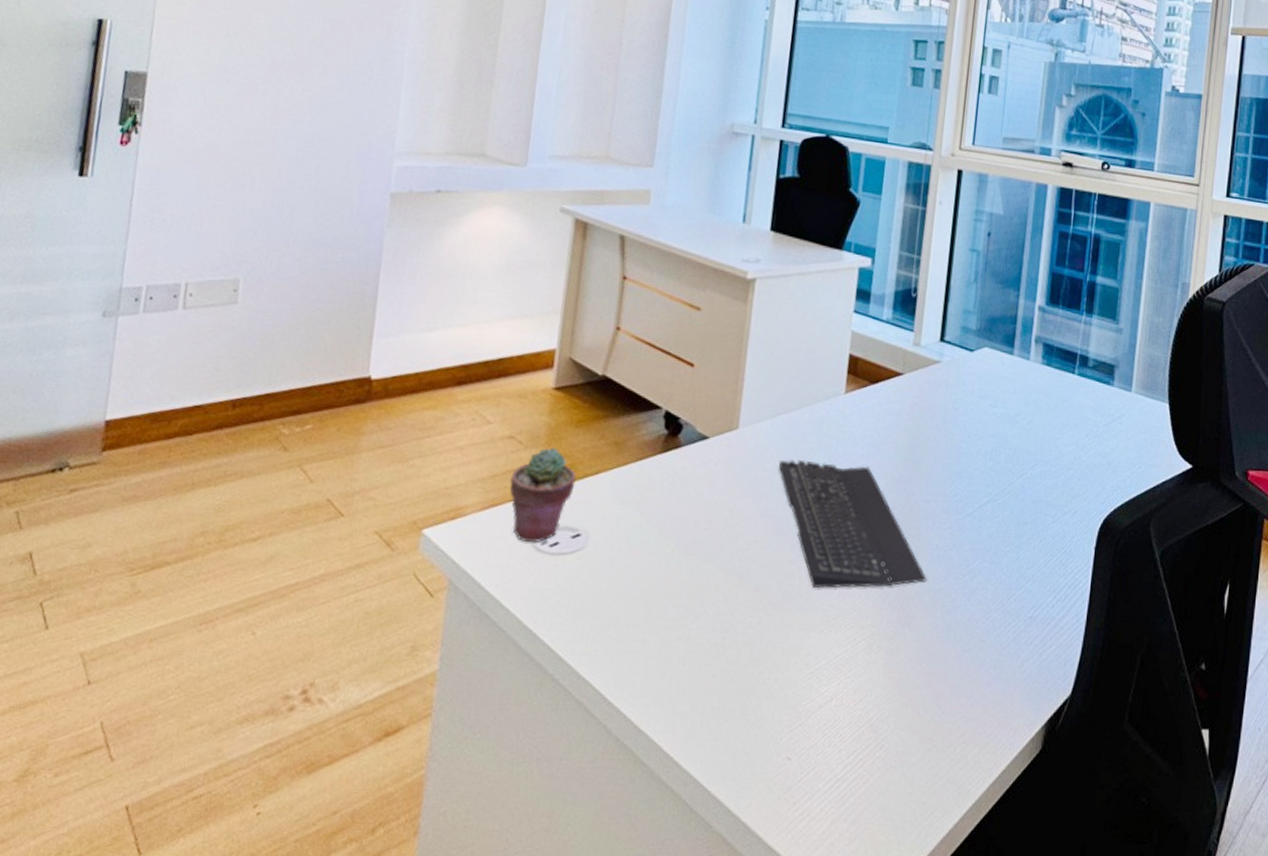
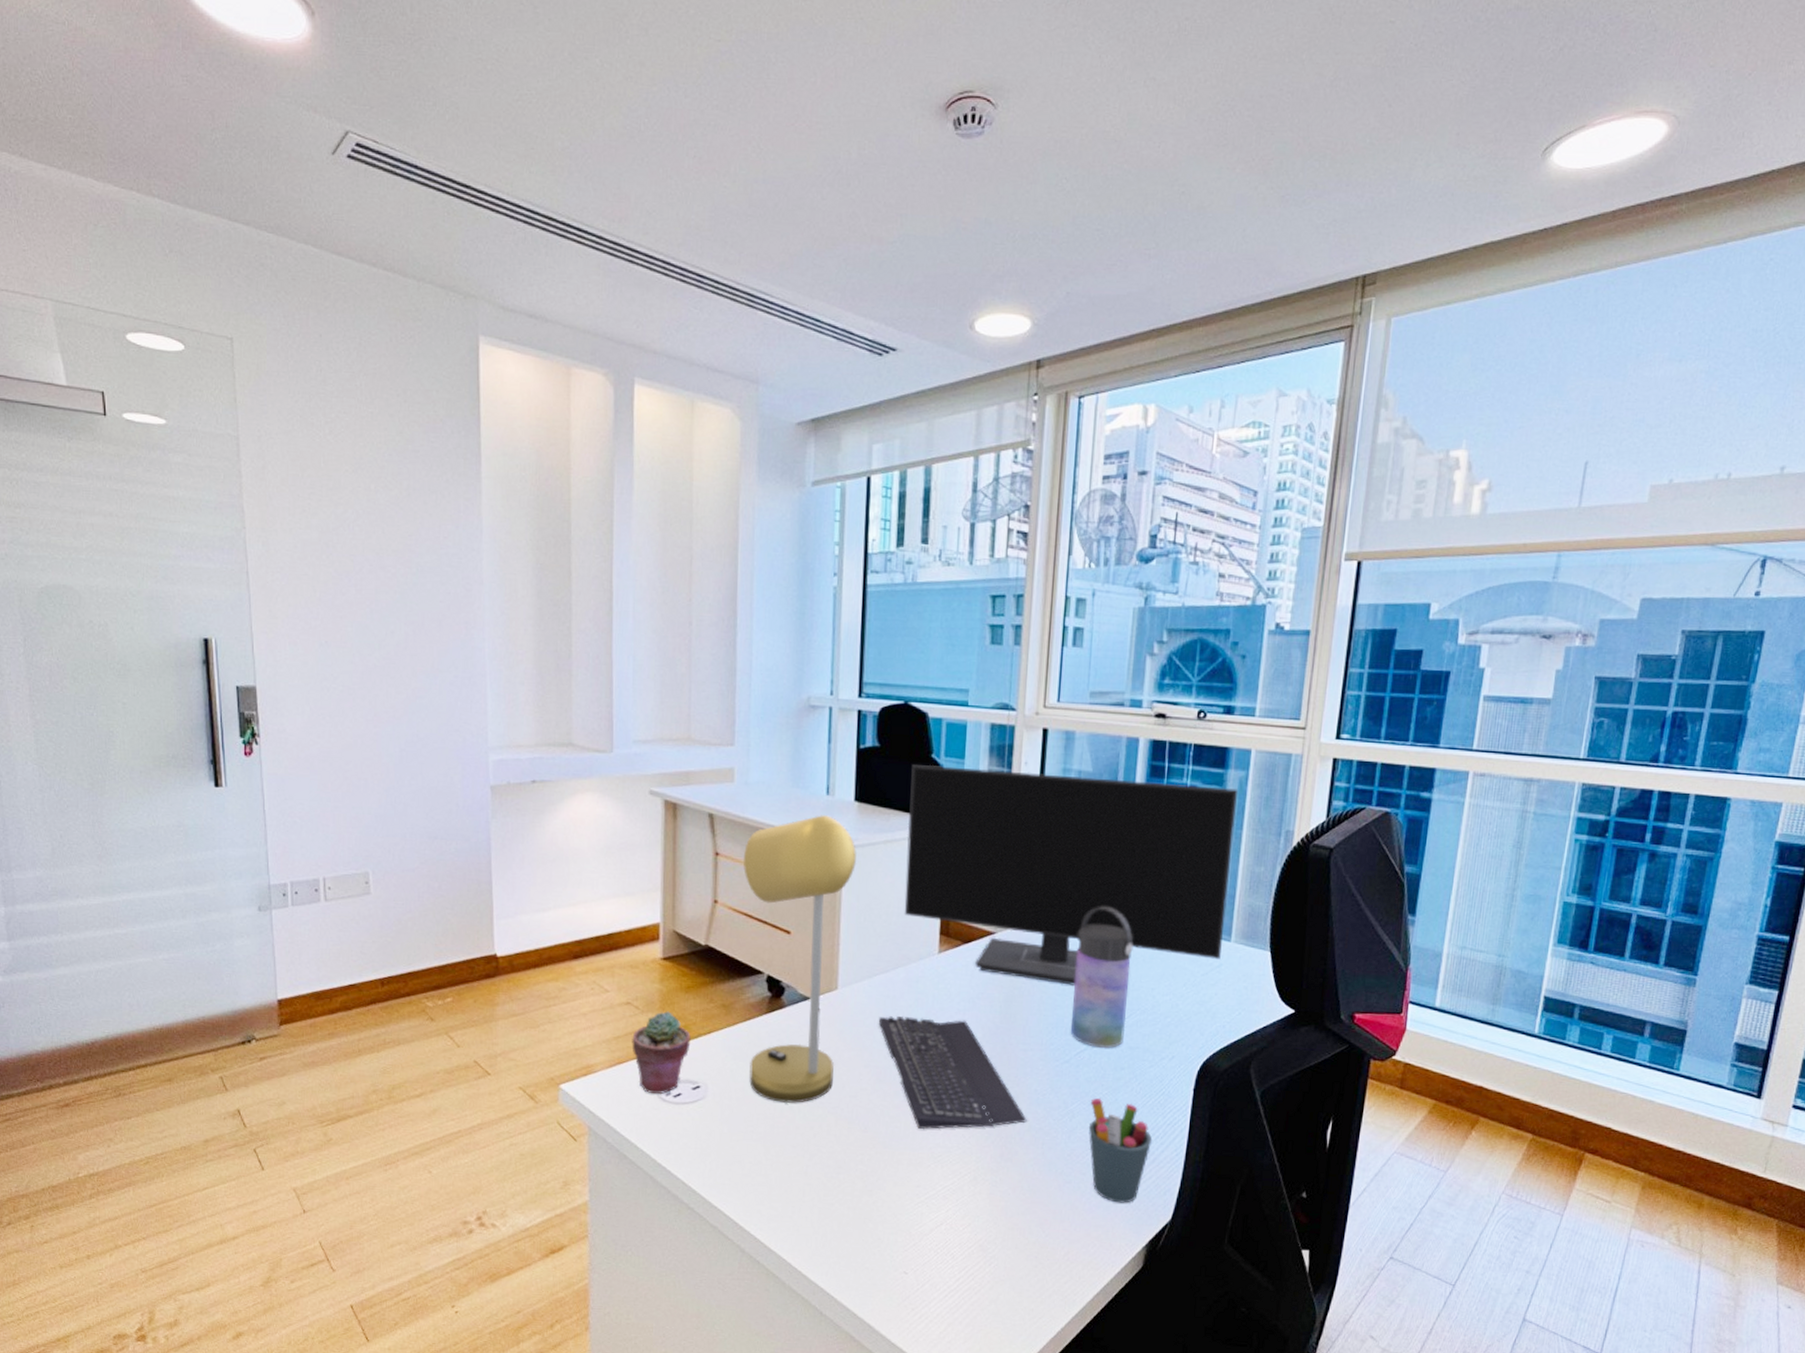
desk lamp: none [635,243,769,556] -> present [743,815,856,1103]
monitor: none [812,197,1139,433] -> present [904,764,1239,986]
water bottle: none [974,350,1038,501] -> present [1070,906,1133,1048]
pen holder: none [989,555,1054,676] -> present [1088,1097,1153,1203]

